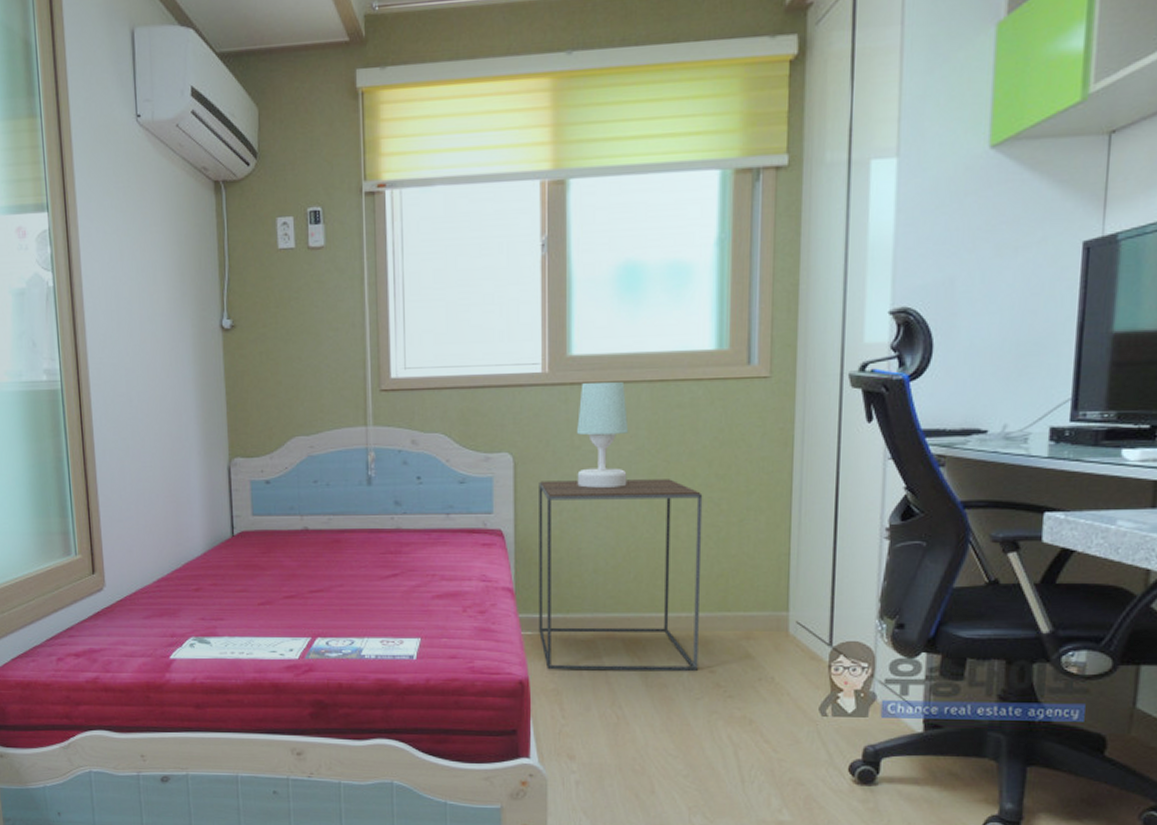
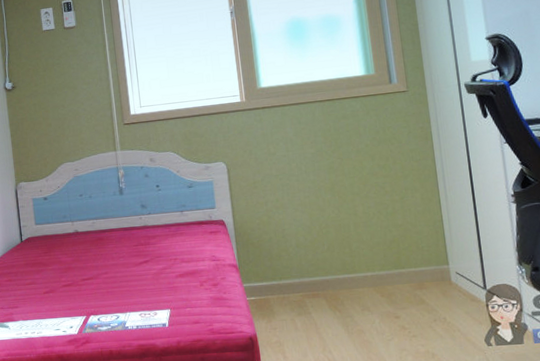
side table: present [539,479,703,671] -> none [247,171,386,327]
table lamp: present [577,382,629,488] -> none [270,104,313,183]

